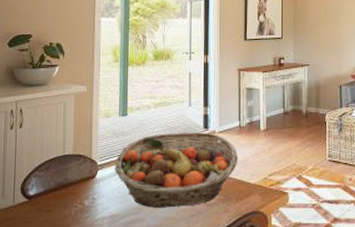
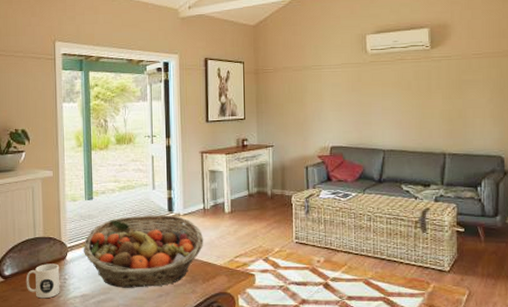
mug: none [51,182,89,220] -> present [26,263,60,299]

